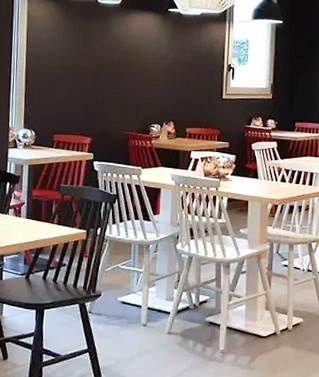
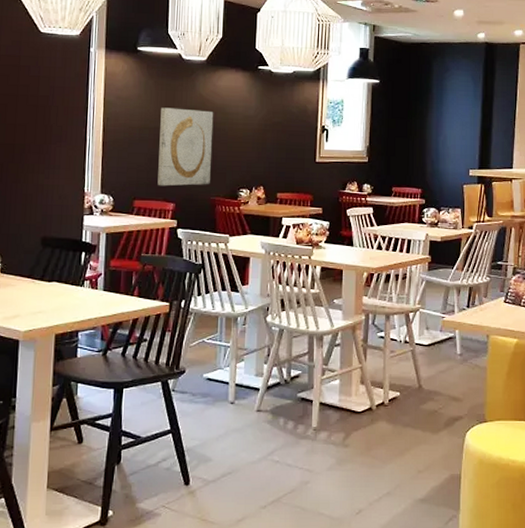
wall art: none [75,48,127,122] -> present [157,107,214,187]

